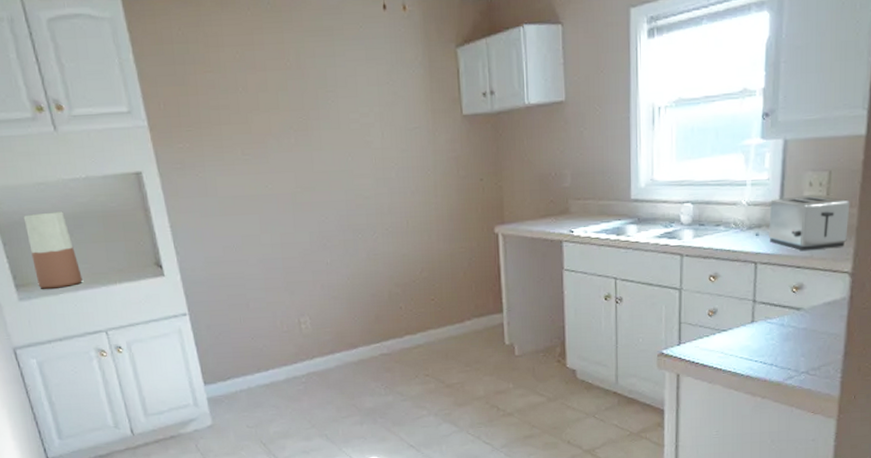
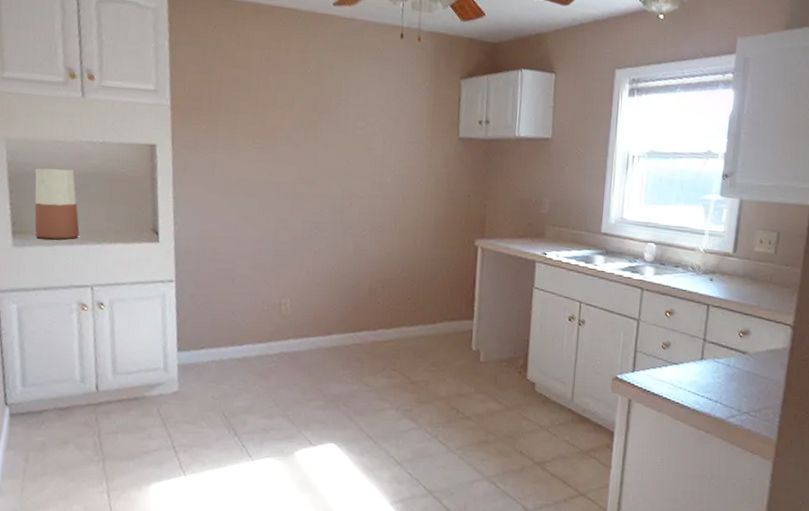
toaster: present [769,195,850,252] -> none [721,249,795,302]

